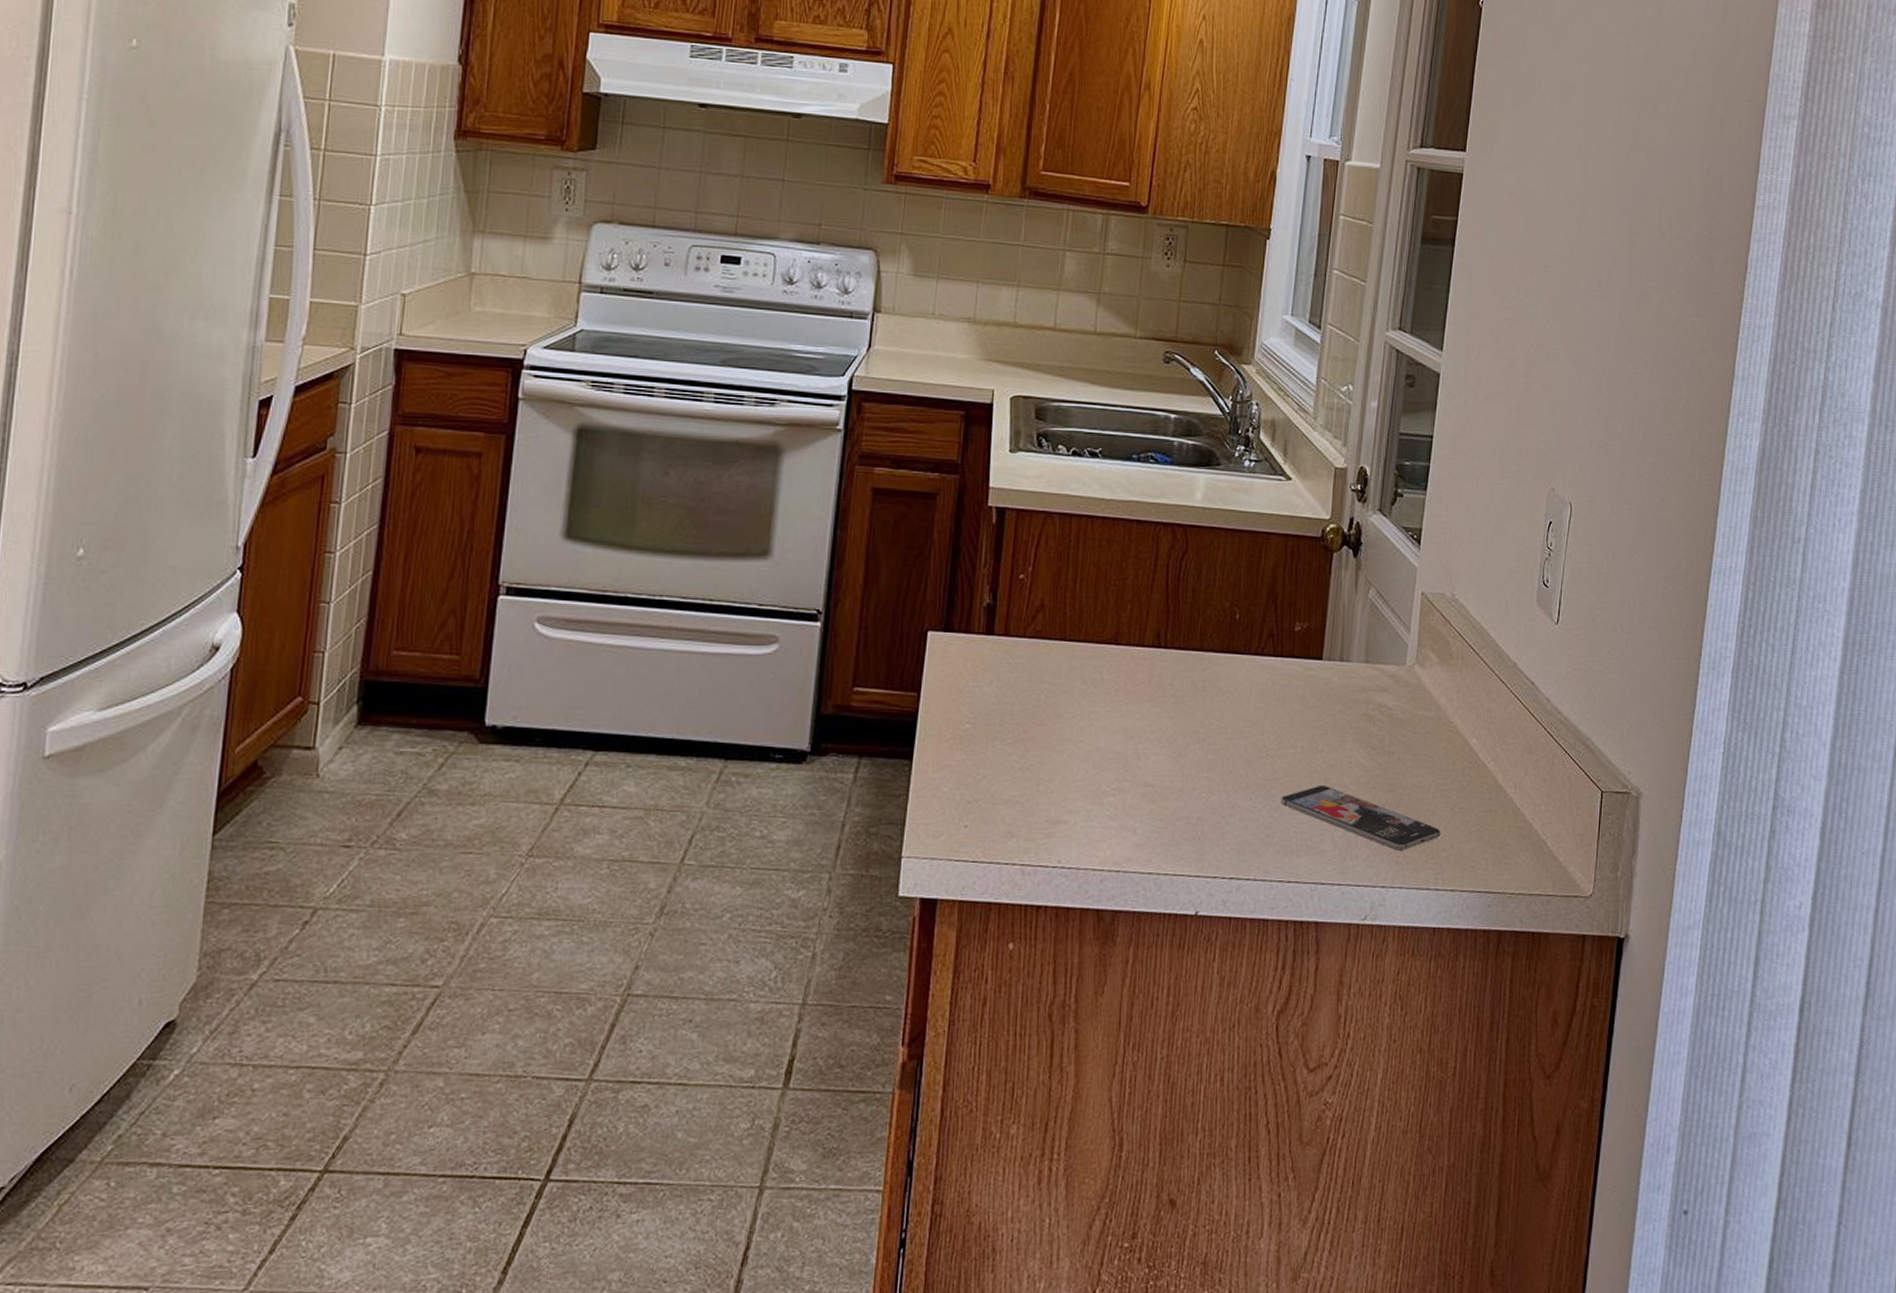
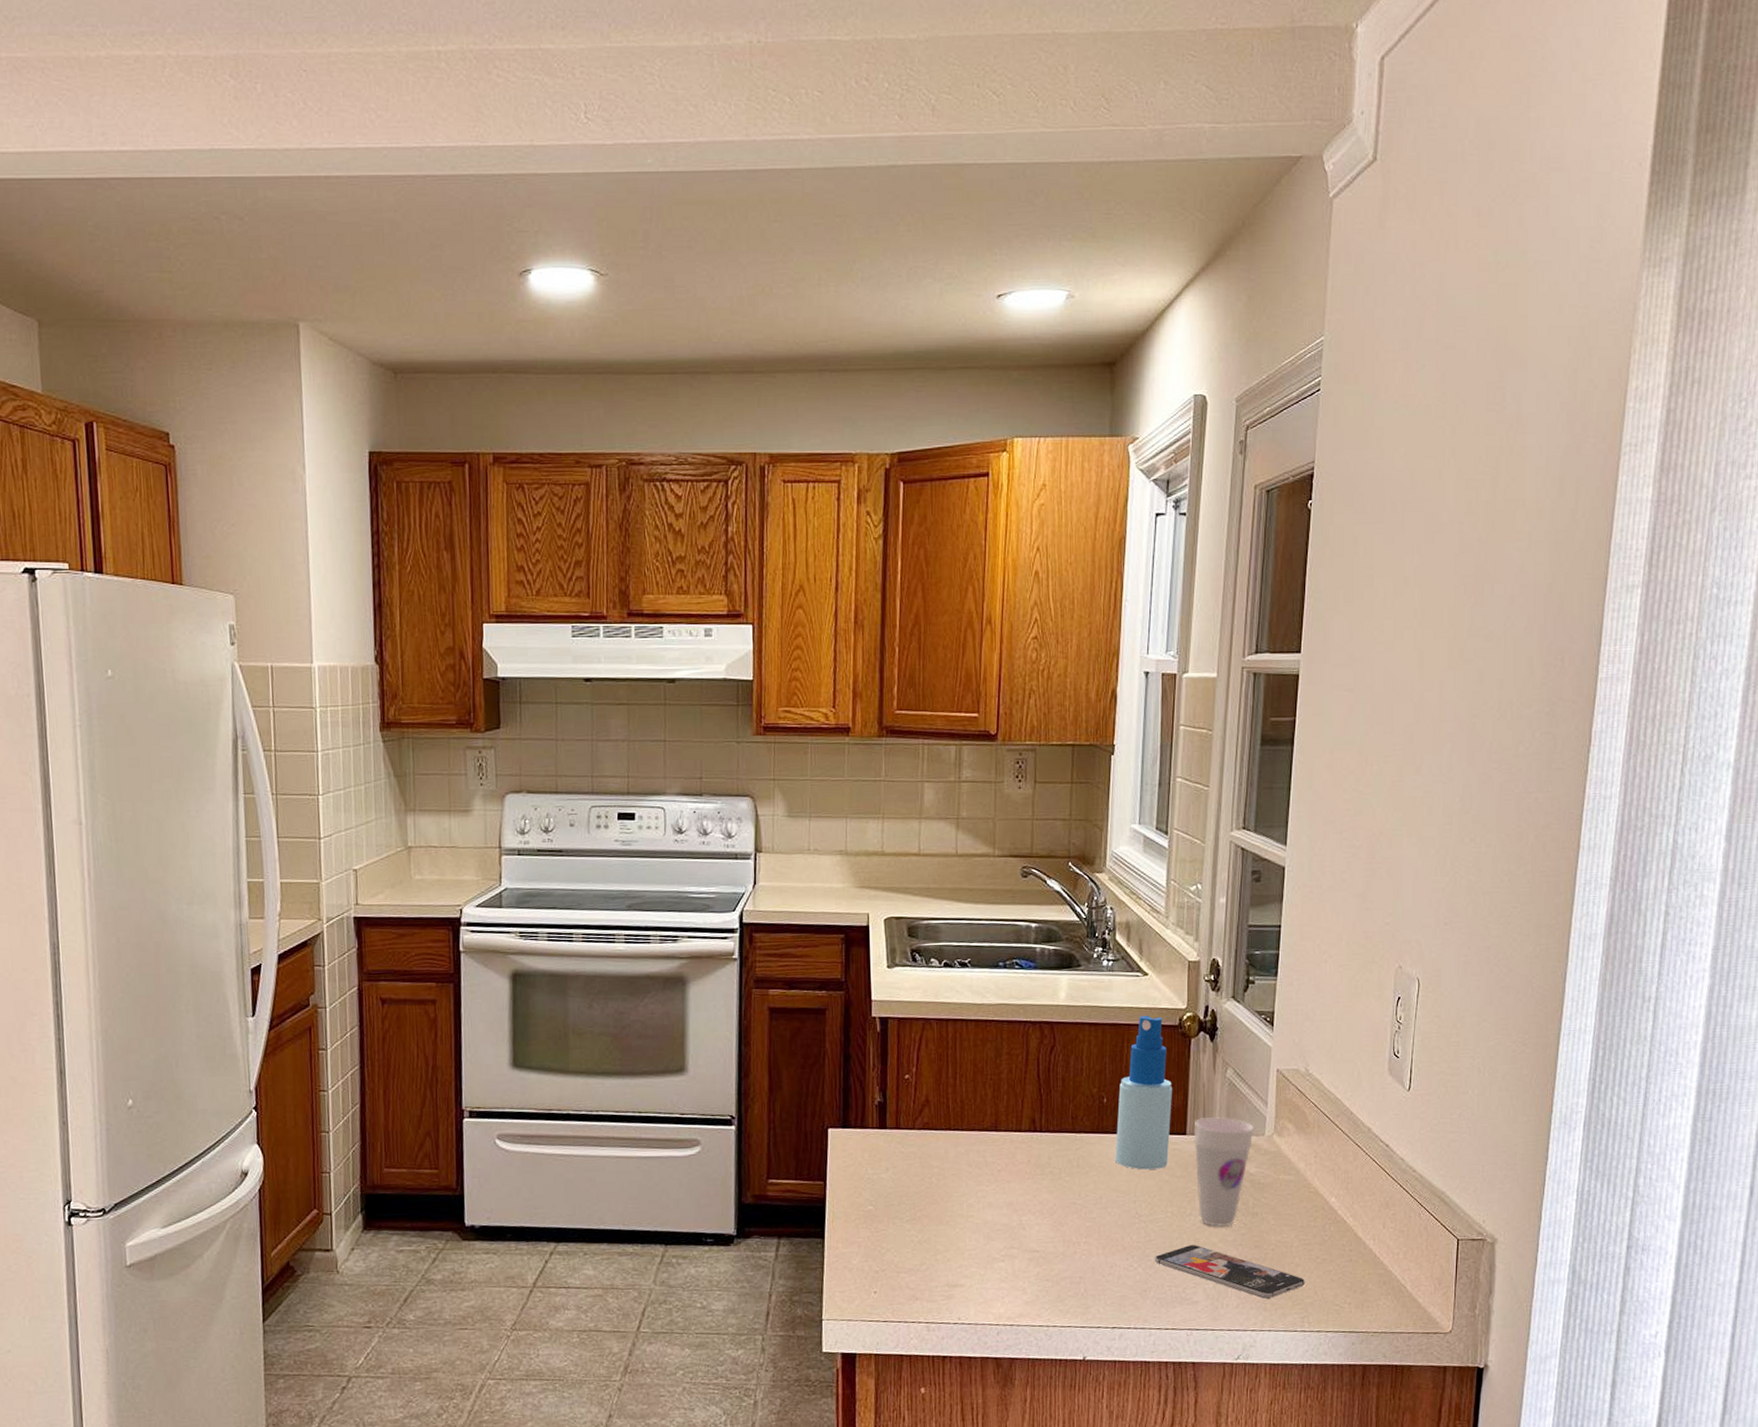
spray bottle: none [1244,523,1311,697] -> present [1115,1015,1173,1170]
cup: none [1330,642,1395,767] -> present [1193,1117,1254,1228]

